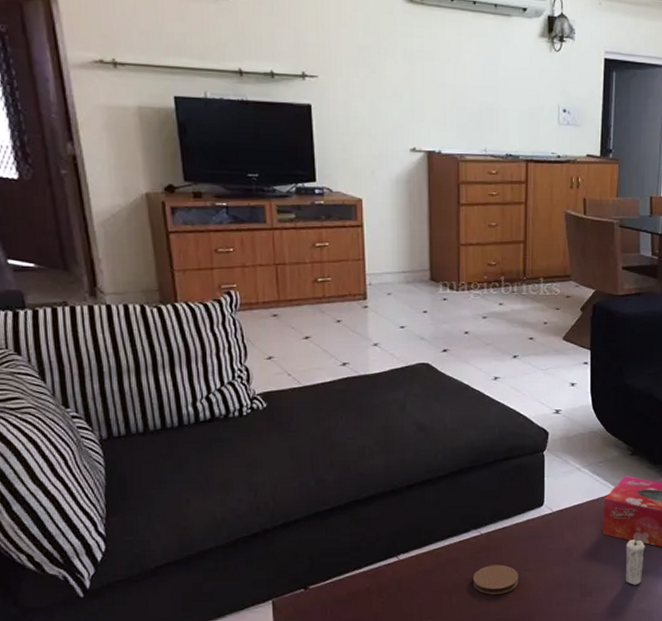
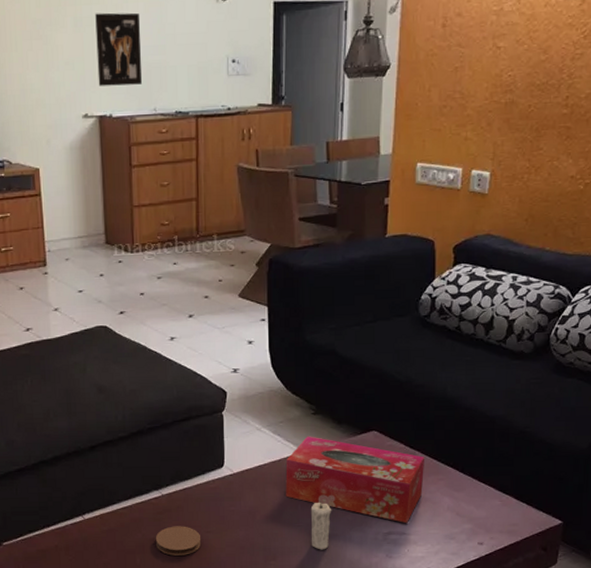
wall art: none [427,47,473,124] -> present [95,12,142,86]

